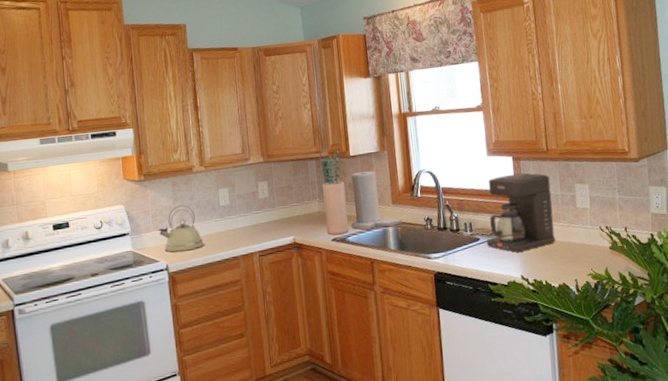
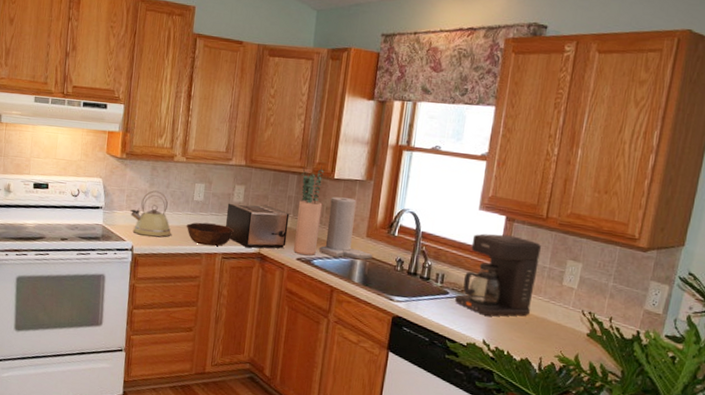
bowl: none [217,223,266,248] -> present [186,222,234,247]
toaster: none [254,194,319,241] -> present [225,203,290,249]

